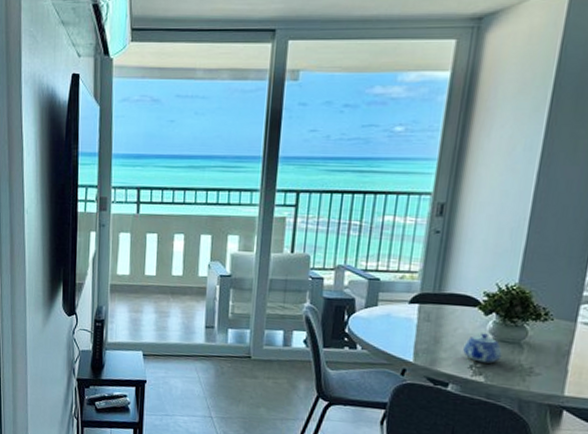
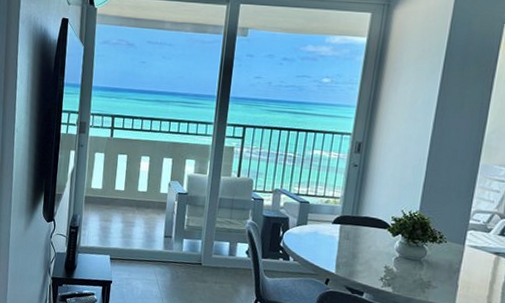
teapot: present [462,333,503,364] -> none [374,251,407,277]

